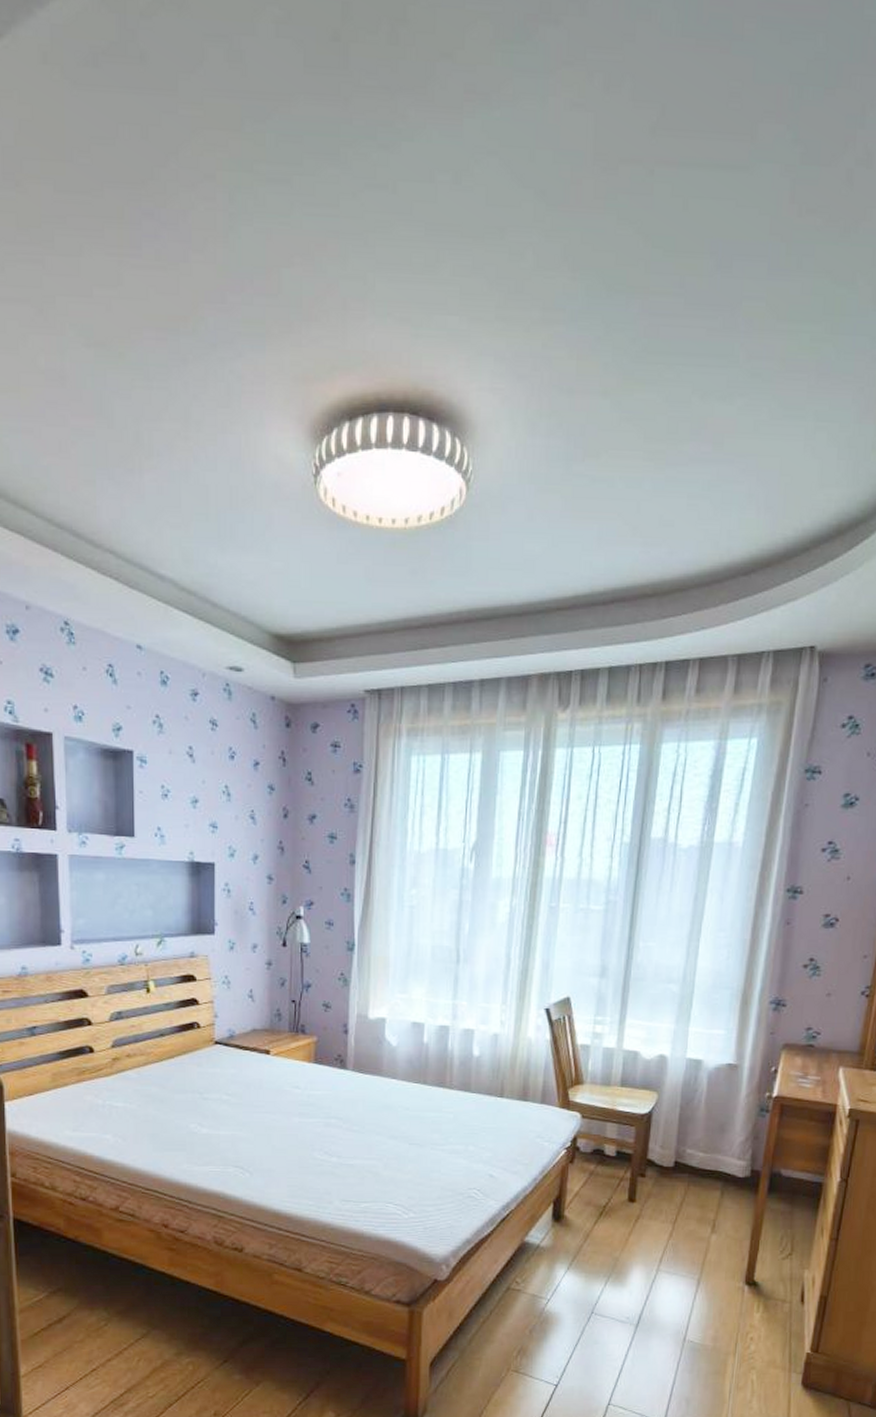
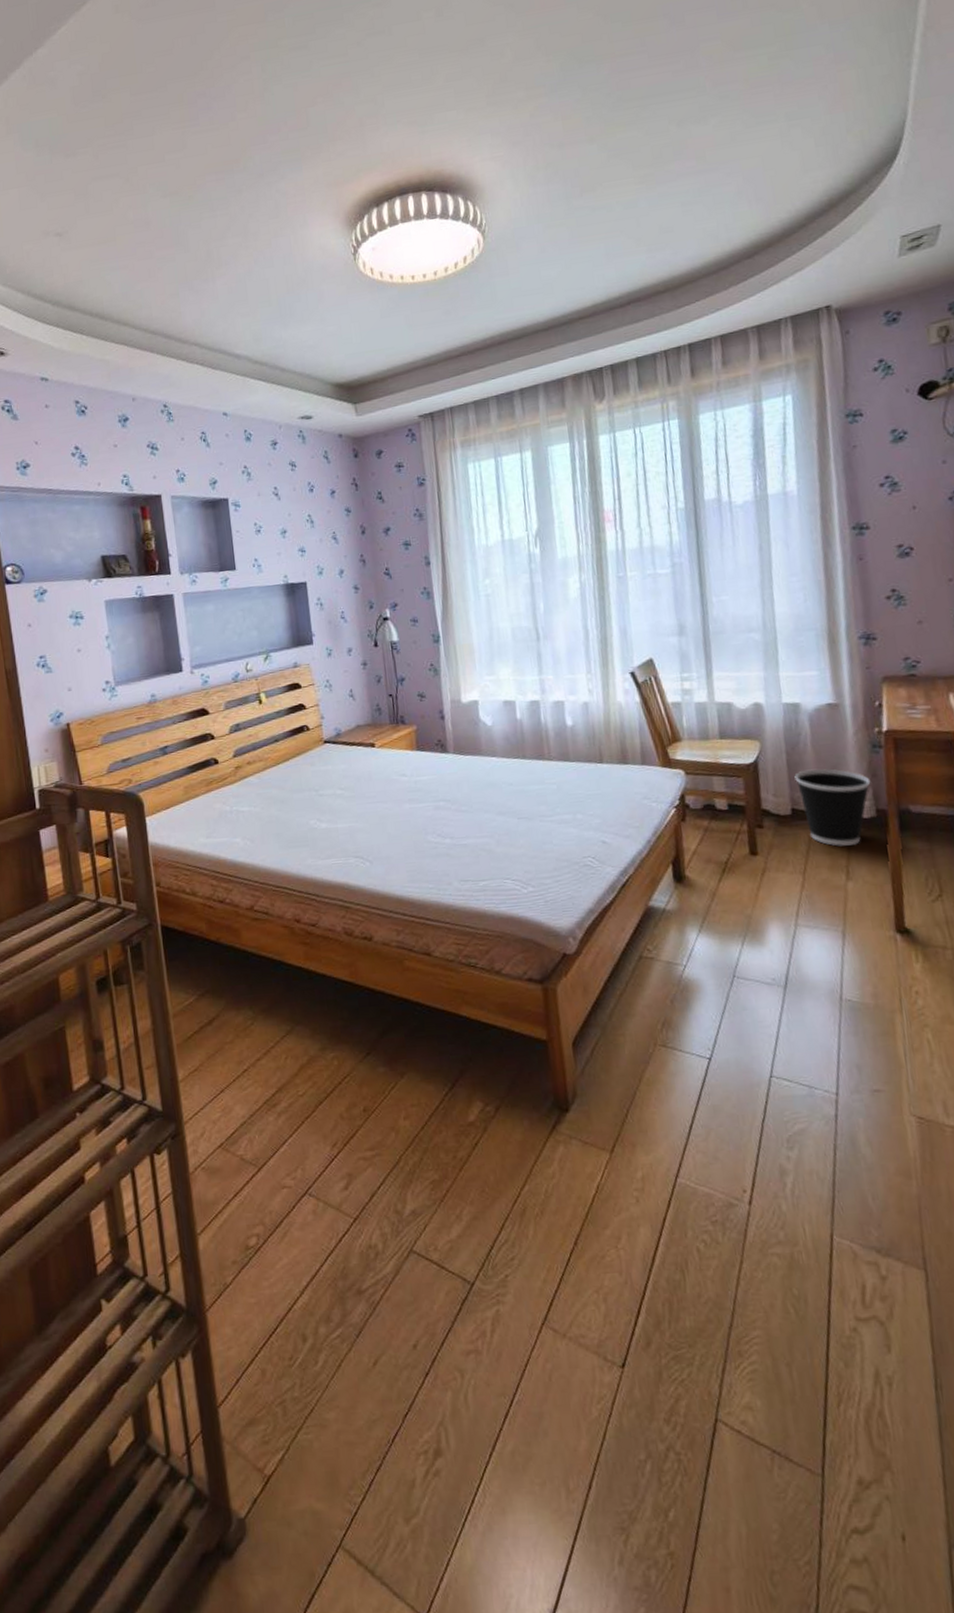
wastebasket: none [683,1125,752,1201] -> present [794,769,871,846]

